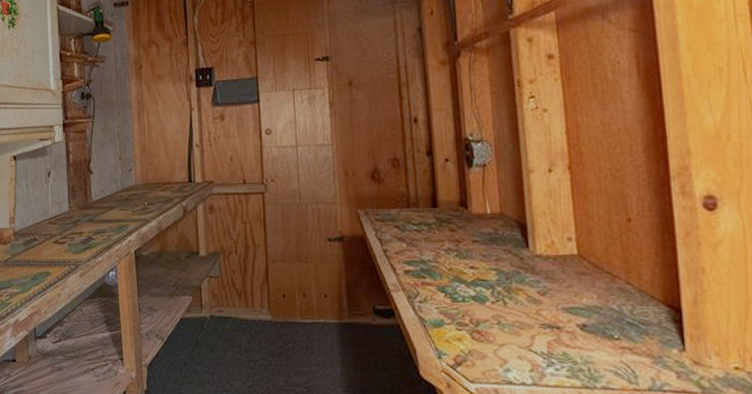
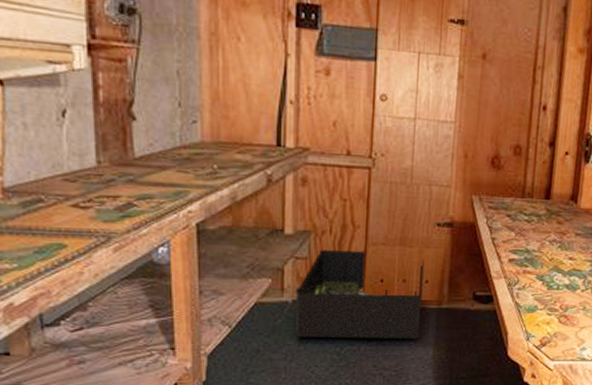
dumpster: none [211,268,326,355] -> present [295,250,424,341]

